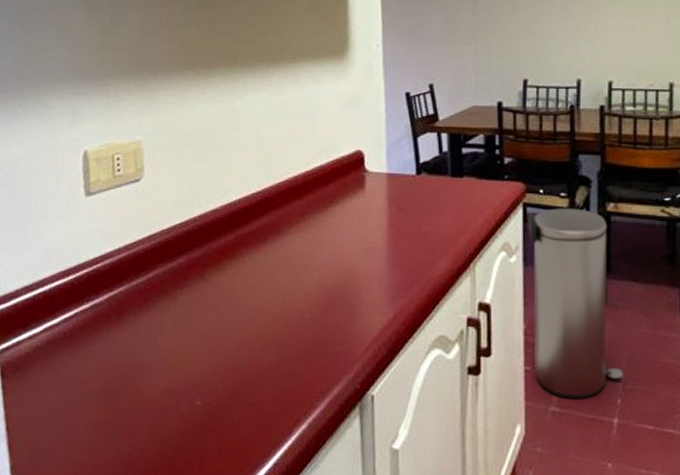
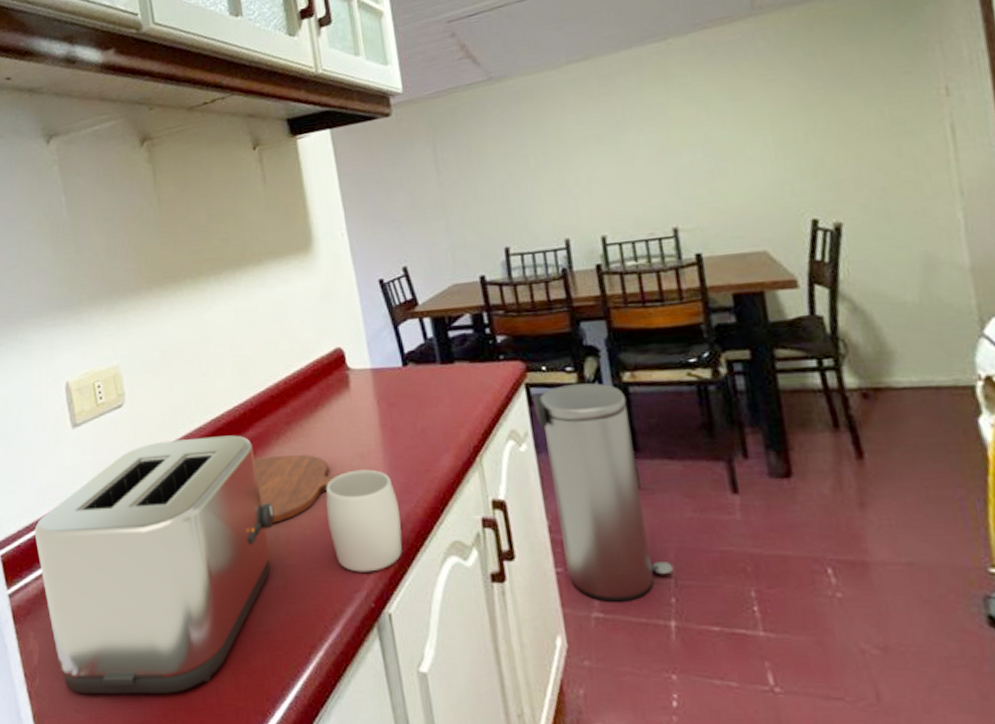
toaster: none [33,218,277,455] -> present [34,435,275,695]
cutting board: none [264,243,351,305] -> present [254,454,347,523]
mug: none [326,264,395,357] -> present [325,469,403,572]

